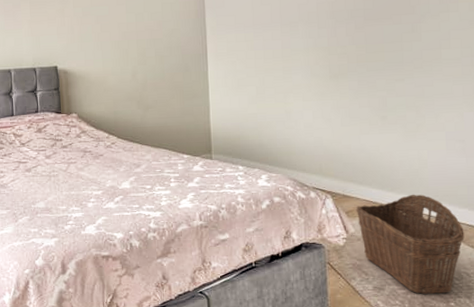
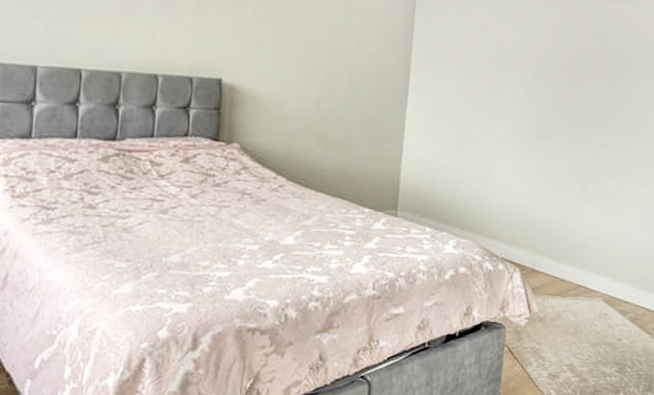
wicker basket: present [355,194,465,295] -> none [542,272,643,384]

